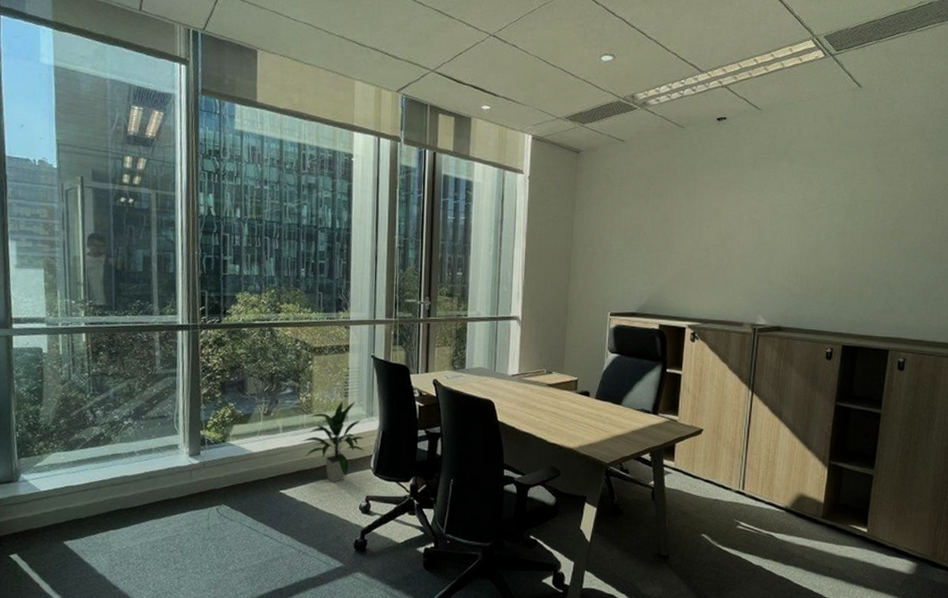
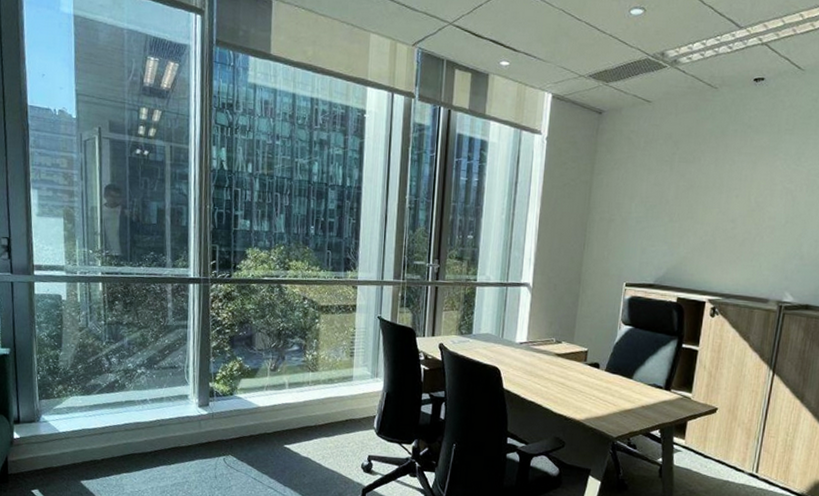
indoor plant: present [301,401,365,483] -> none [306,360,369,441]

